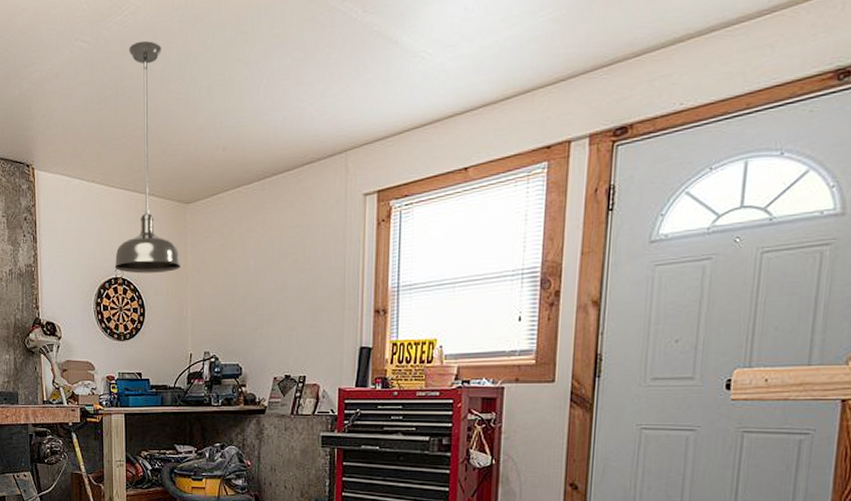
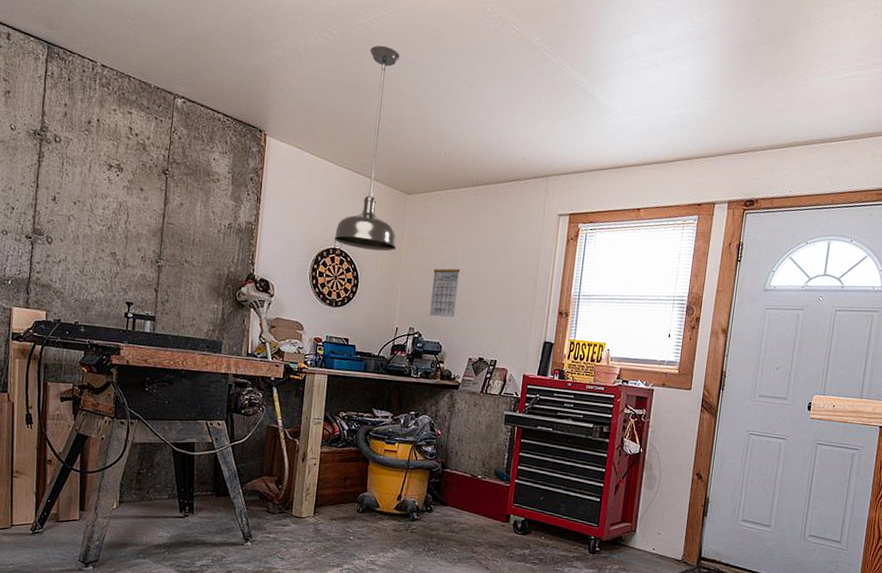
calendar: none [224,274,254,336] -> present [429,264,461,318]

